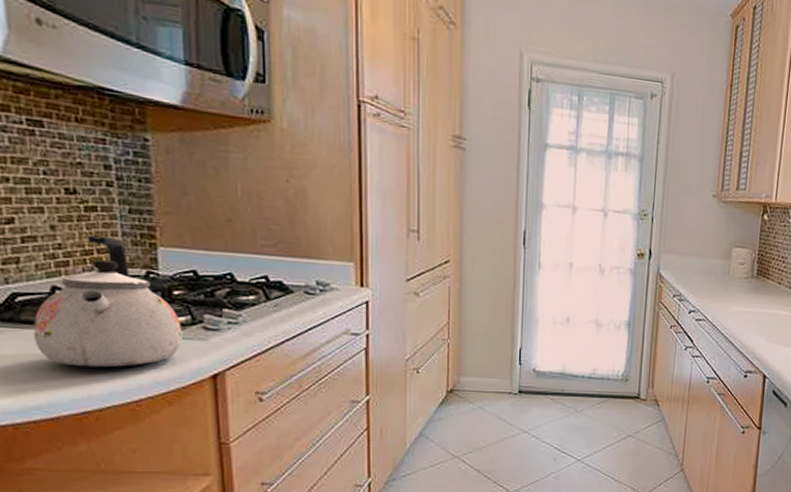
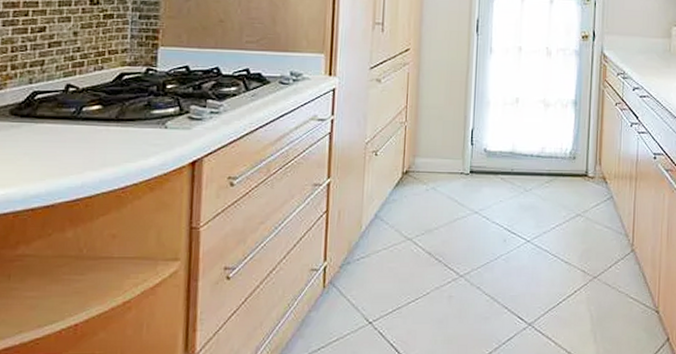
kettle: present [33,235,183,368] -> none [44,39,170,157]

